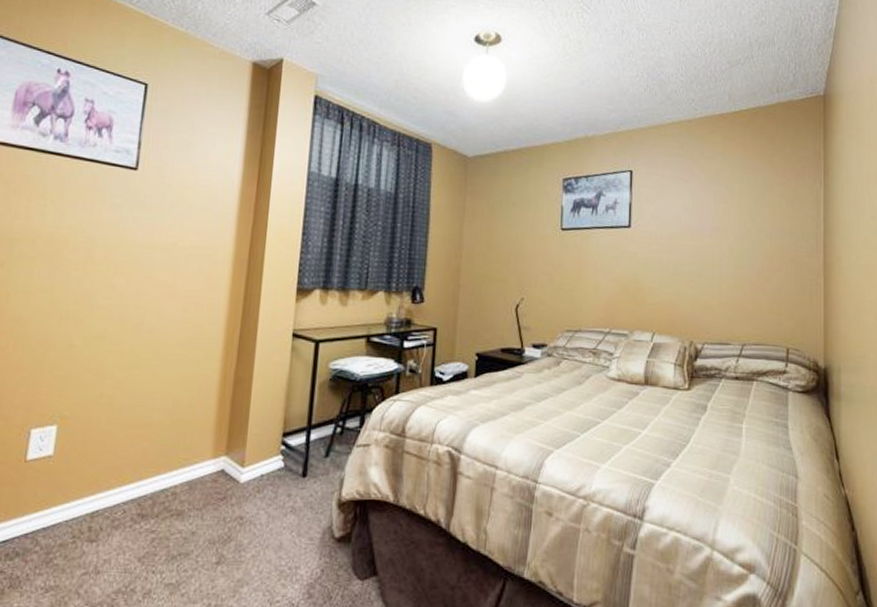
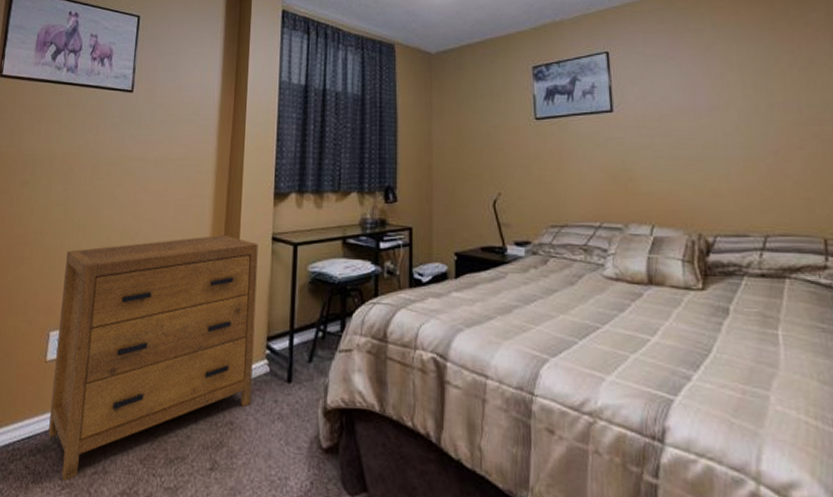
dresser: none [29,329,277,584] -> present [48,234,258,481]

